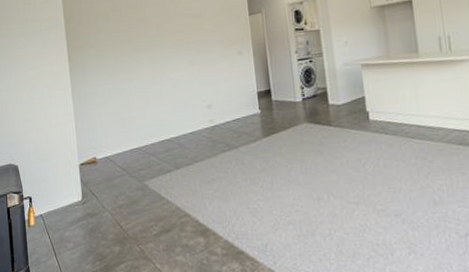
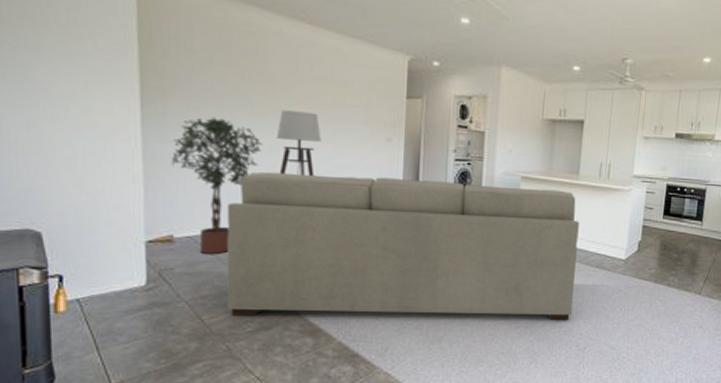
potted tree: none [89,60,148,171] -> present [171,117,263,255]
sofa: none [129,71,442,220] -> present [227,171,579,320]
floor lamp: none [156,42,189,96] -> present [276,110,322,176]

